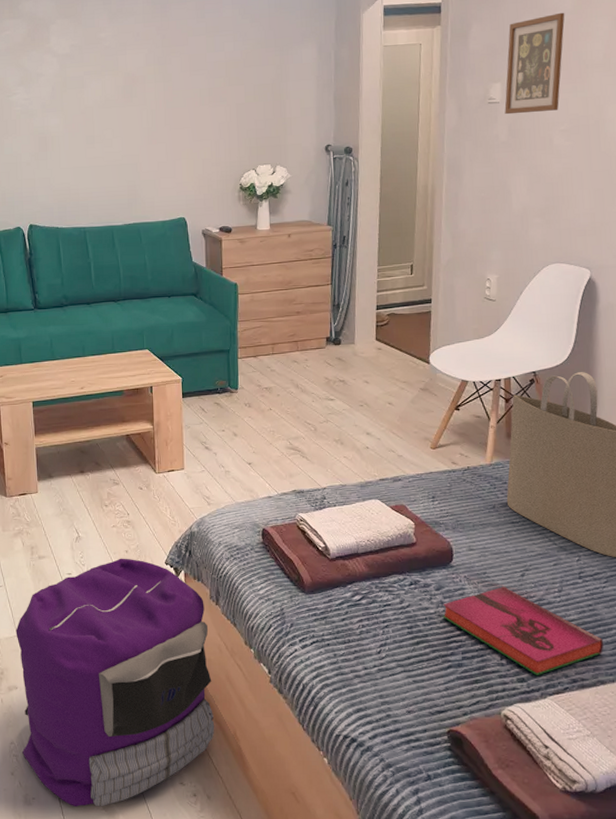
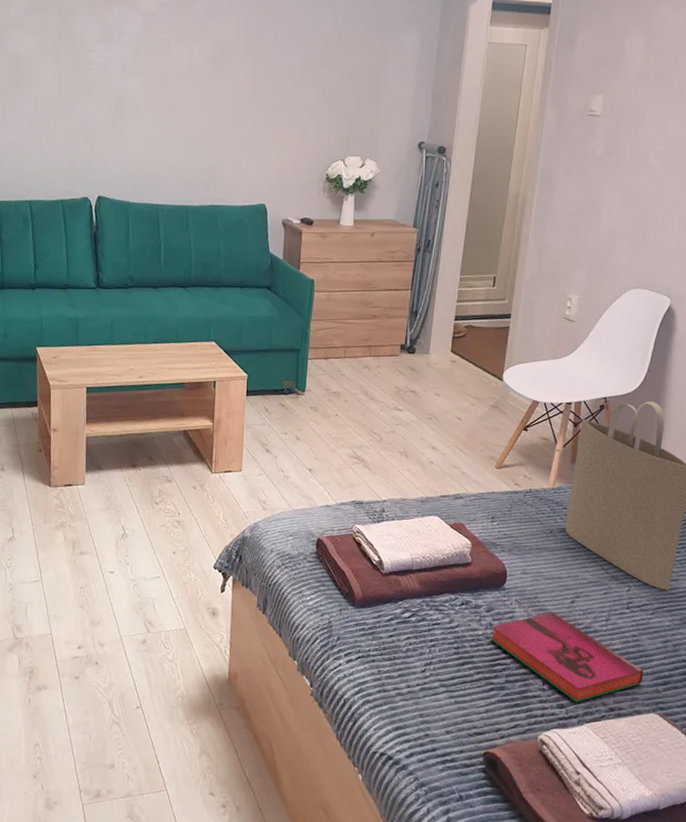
backpack: present [15,558,215,808] -> none [47,559,253,814]
picture frame: present [504,12,565,115] -> none [604,28,674,130]

